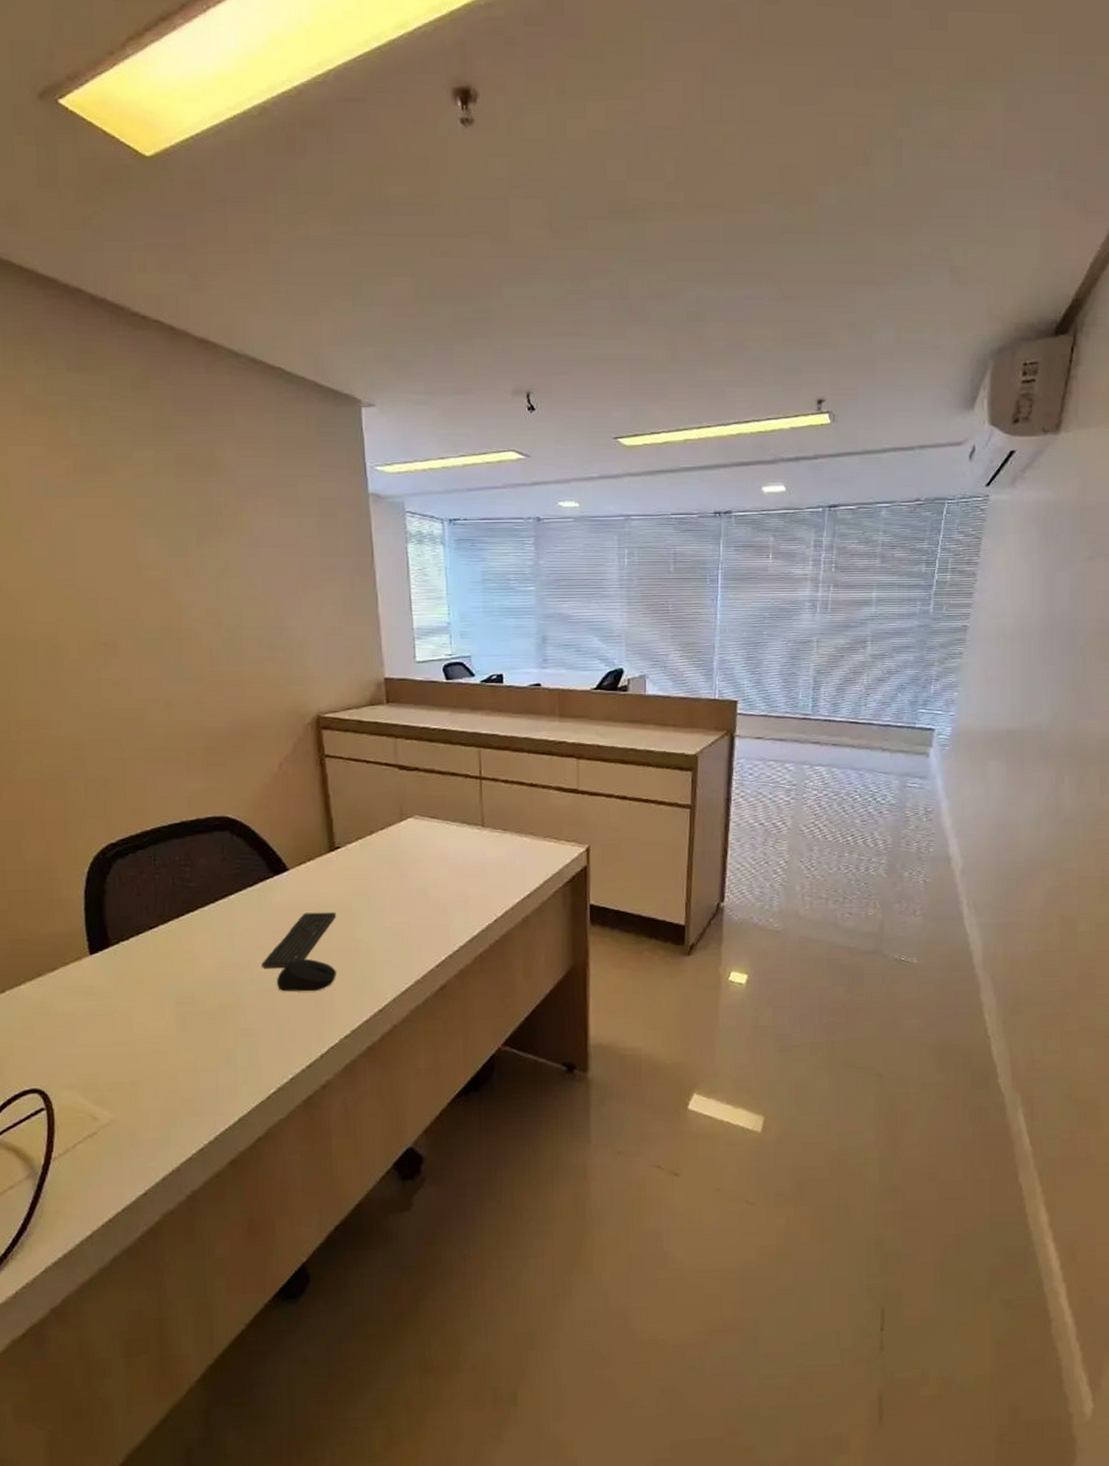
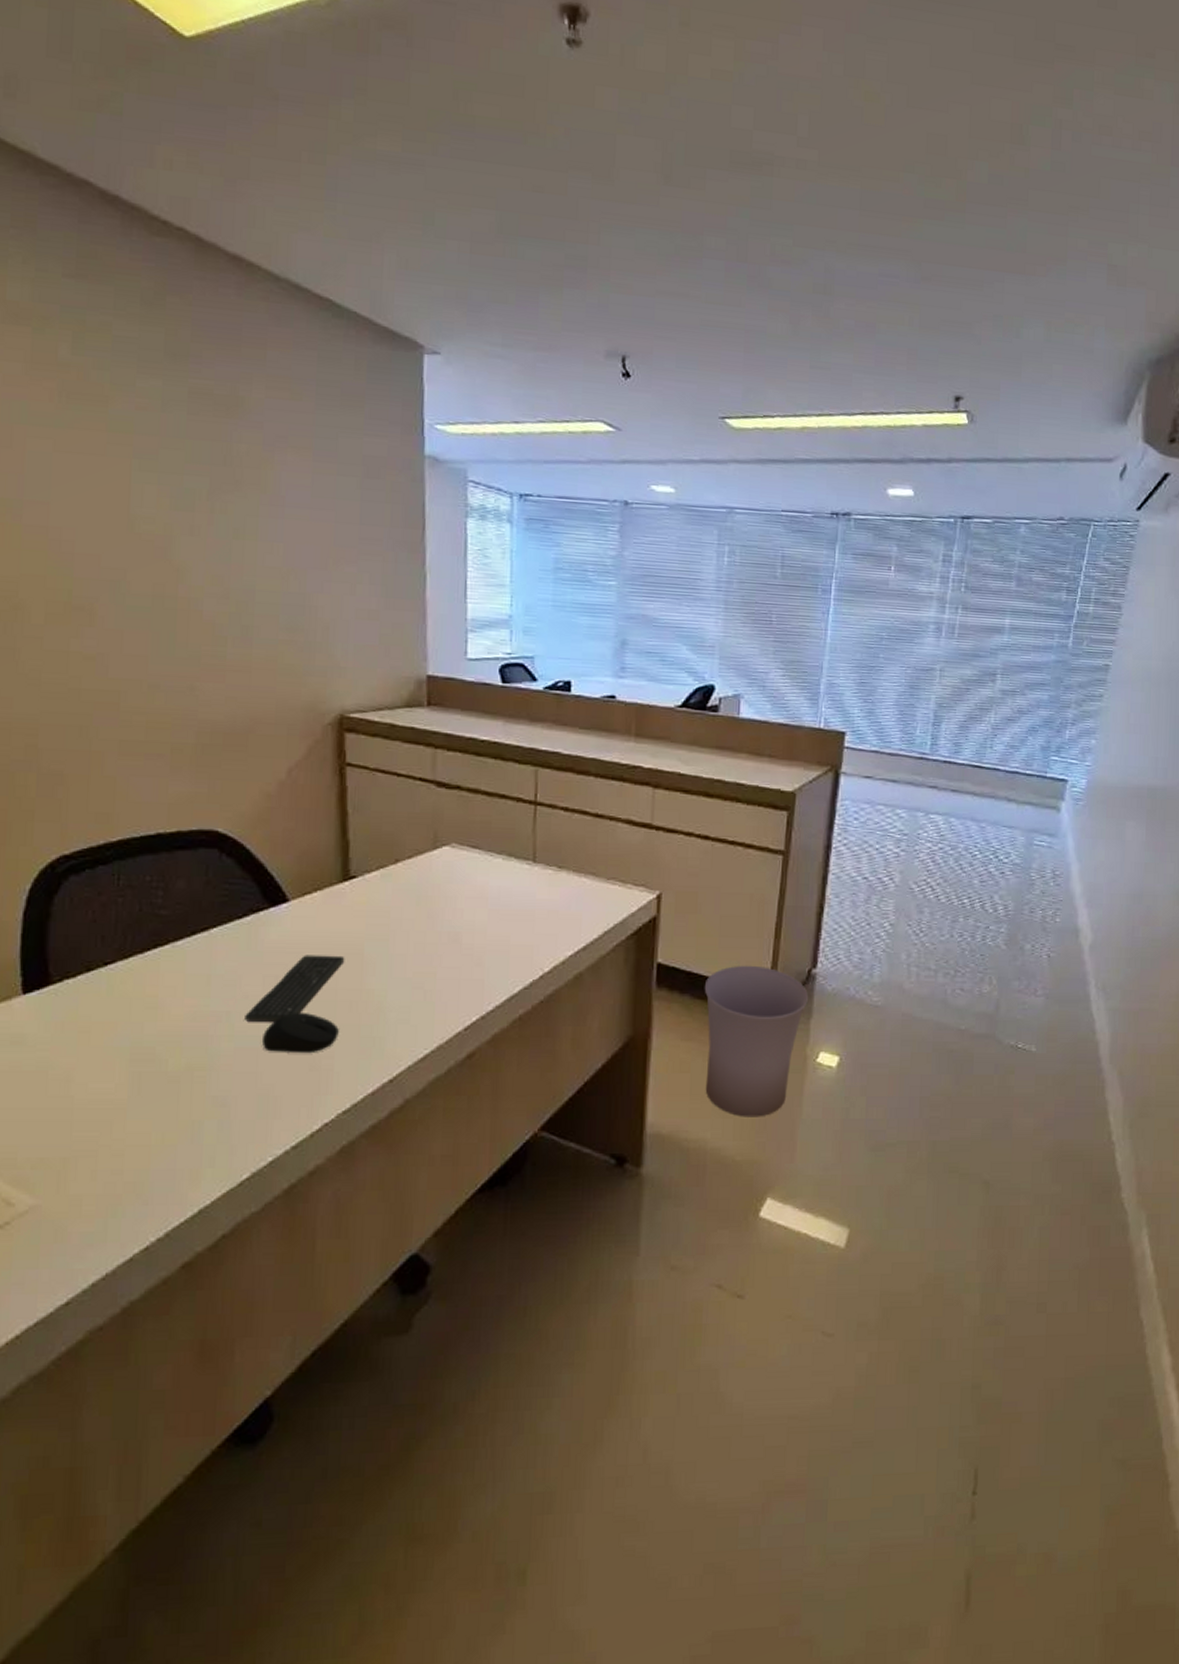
waste bin: none [630,902,718,1028] -> present [704,965,808,1117]

